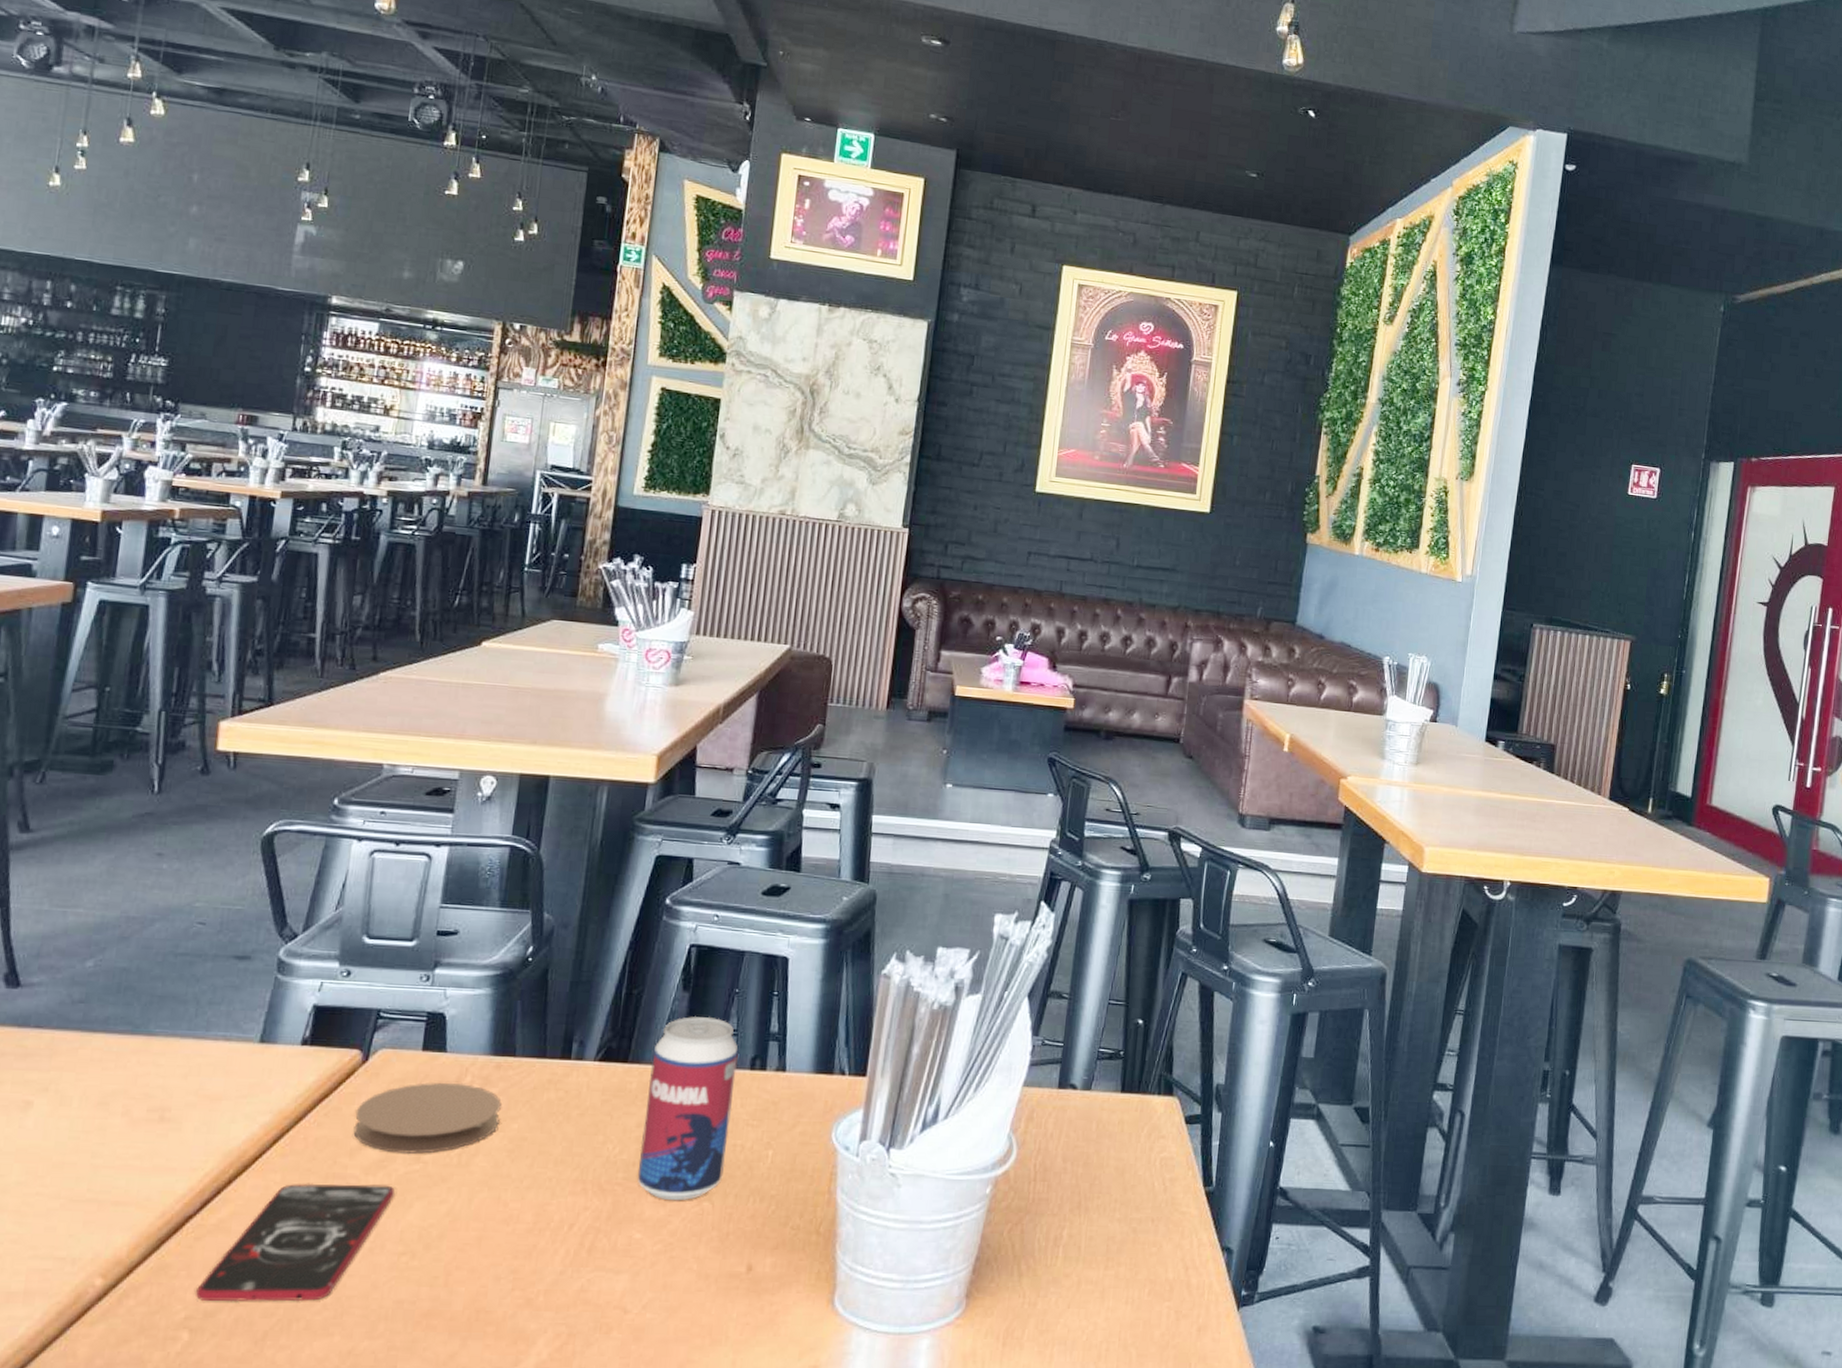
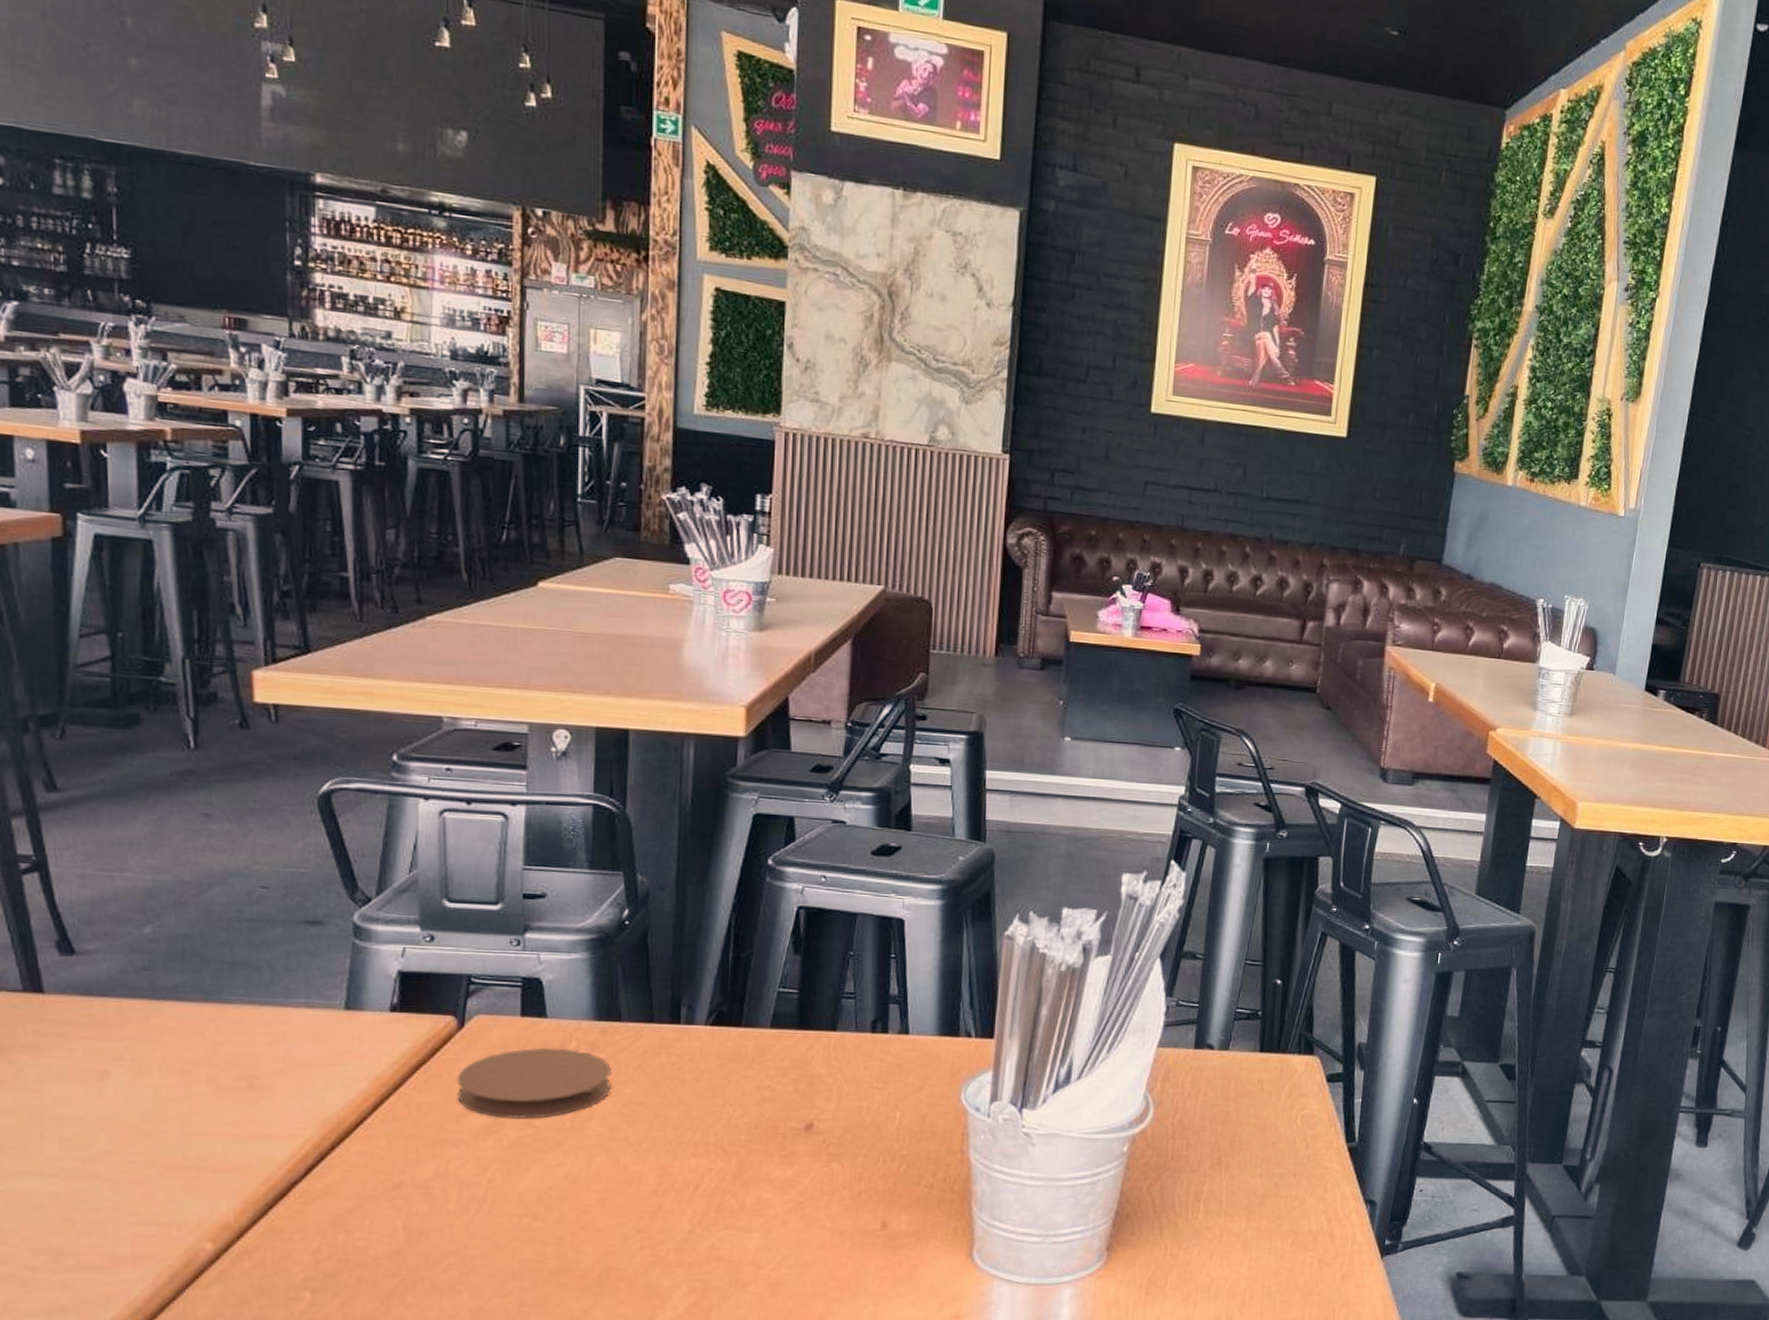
smartphone: present [196,1183,396,1302] -> none [313,1148,509,1264]
beverage can: present [637,1017,739,1201] -> none [761,980,858,1162]

